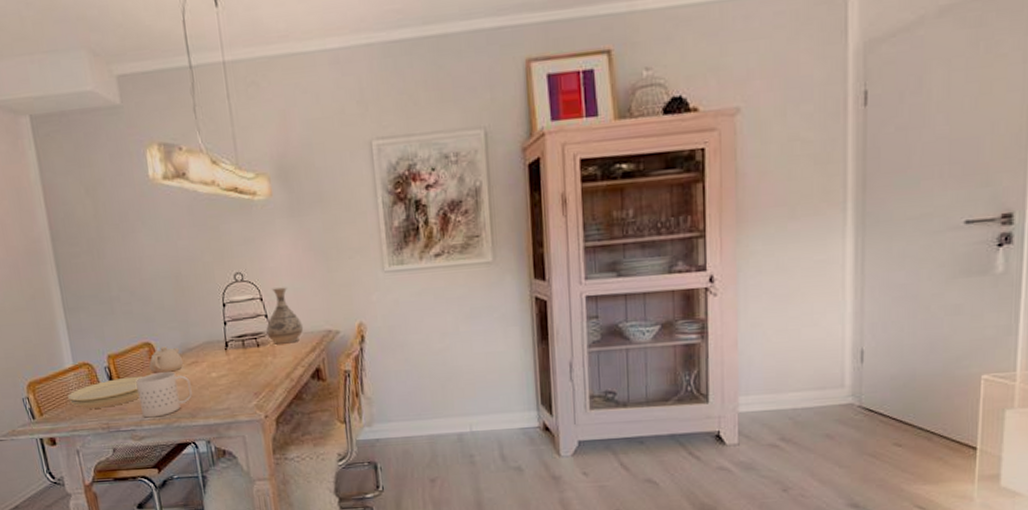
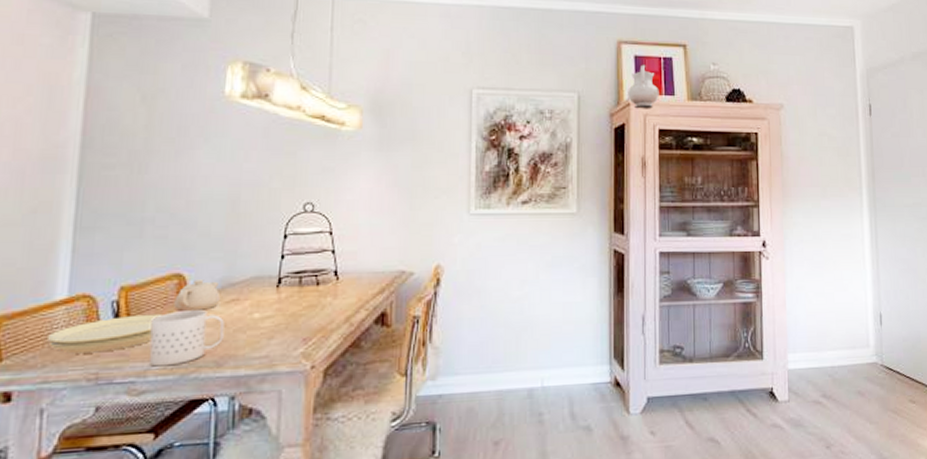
vase: present [266,287,304,344] -> none [330,222,375,284]
ceramic pitcher: none [541,83,579,139] -> present [628,64,659,109]

